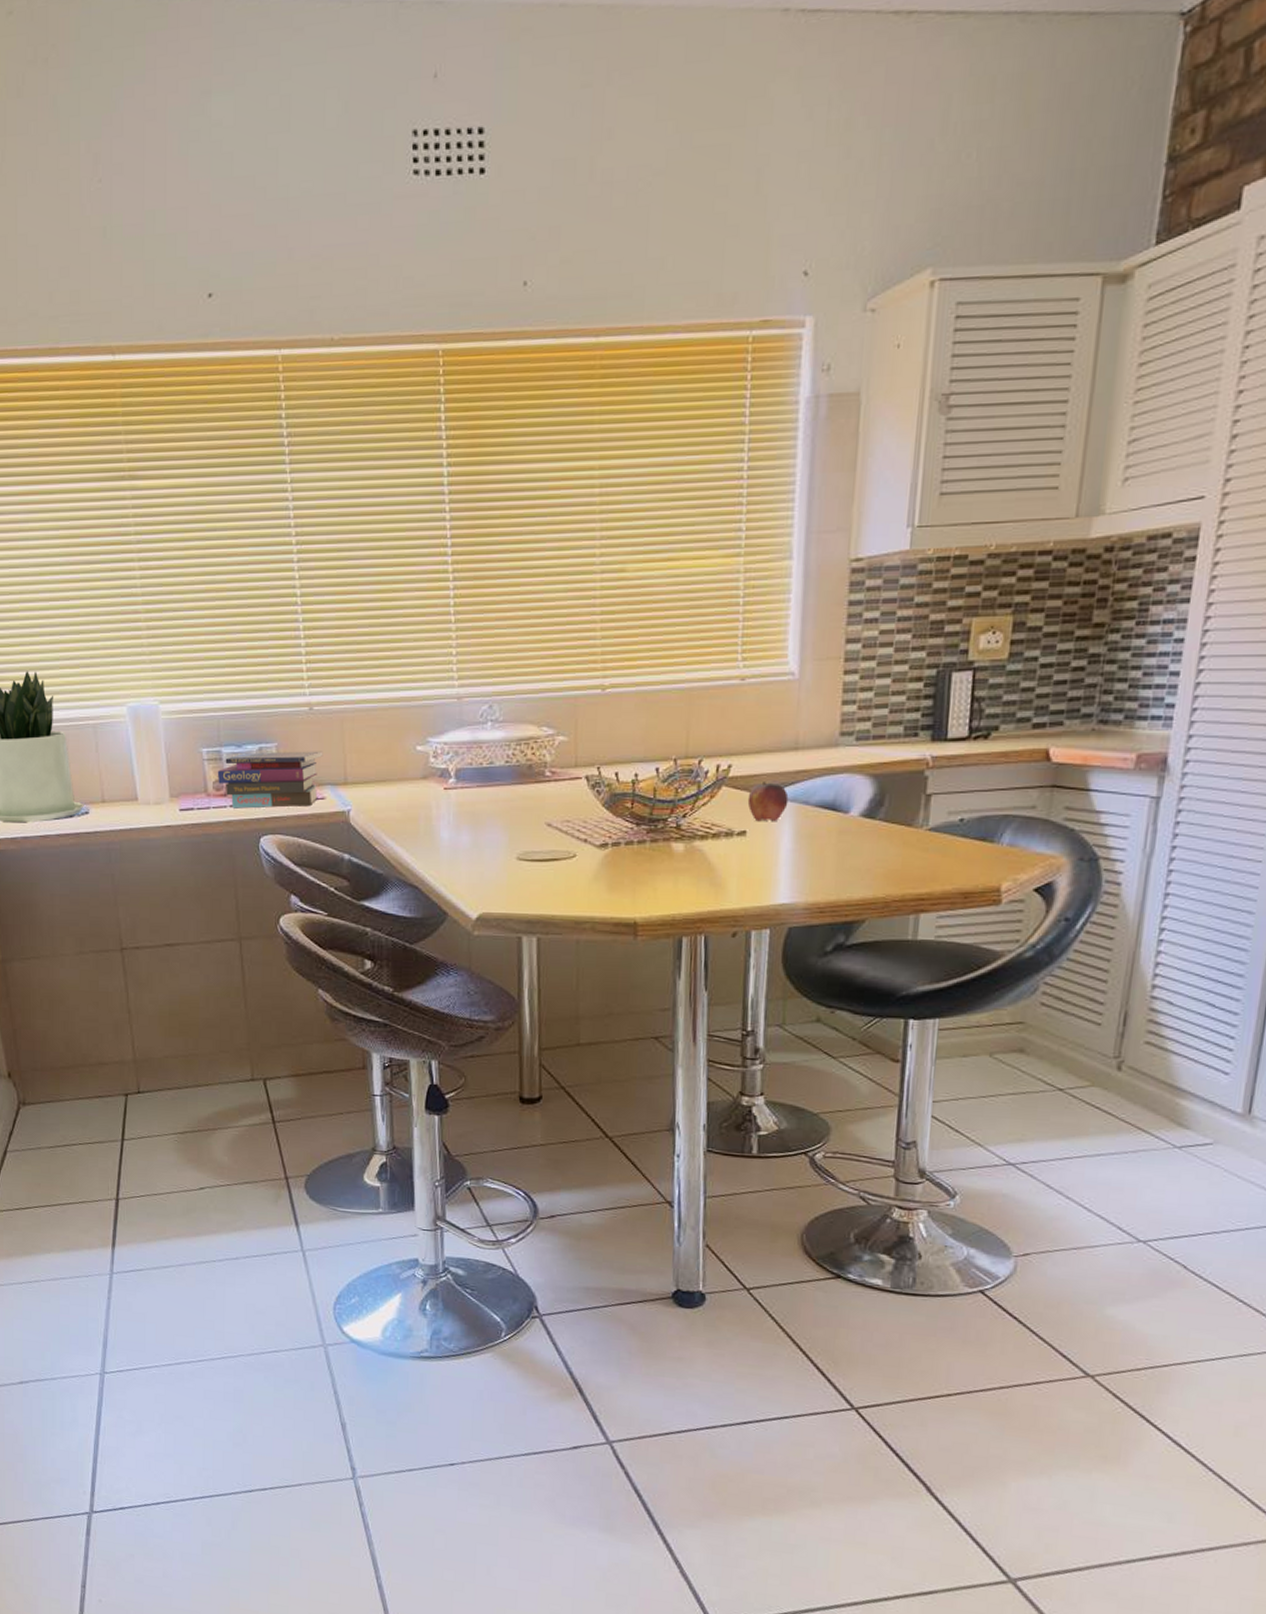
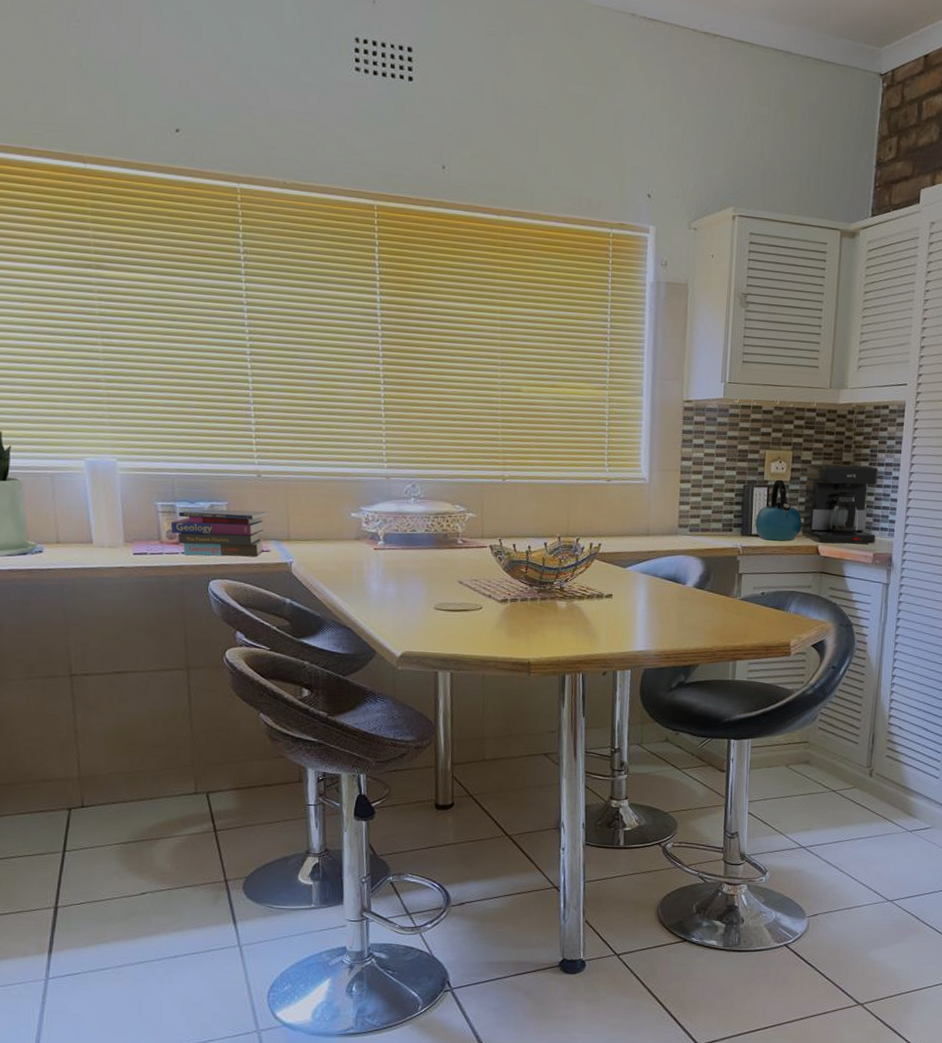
fruit: present [747,782,789,822] -> none [613,558,643,589]
kettle: none [953,657,1024,747] -> present [755,479,802,542]
coffee maker: none [1024,626,1151,745] -> present [802,464,878,544]

